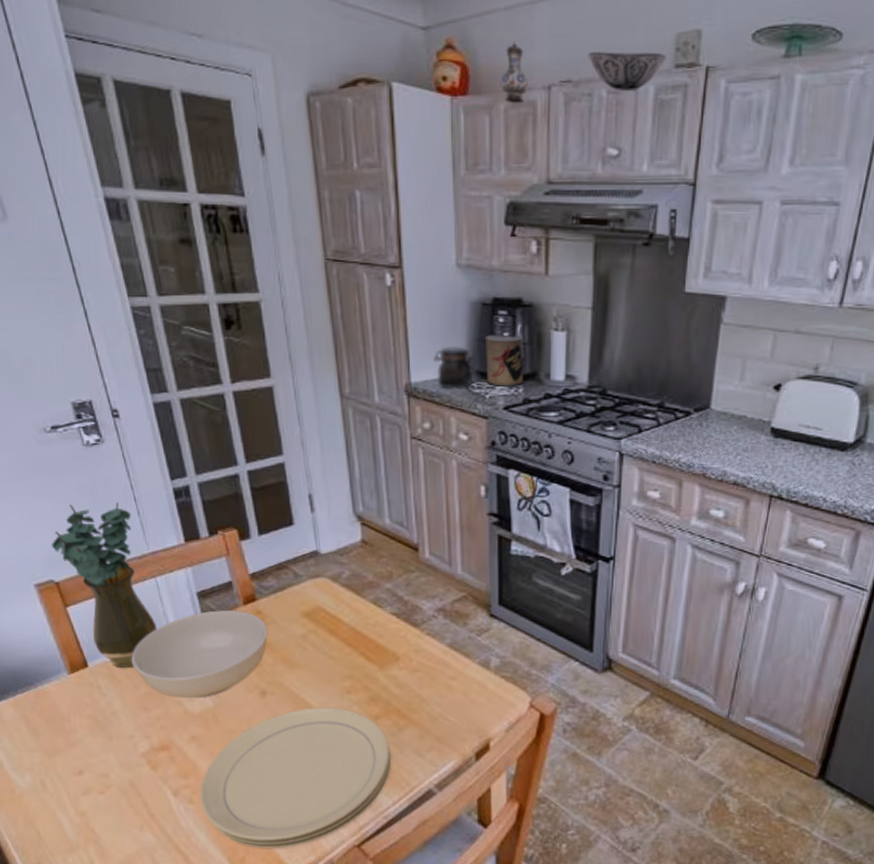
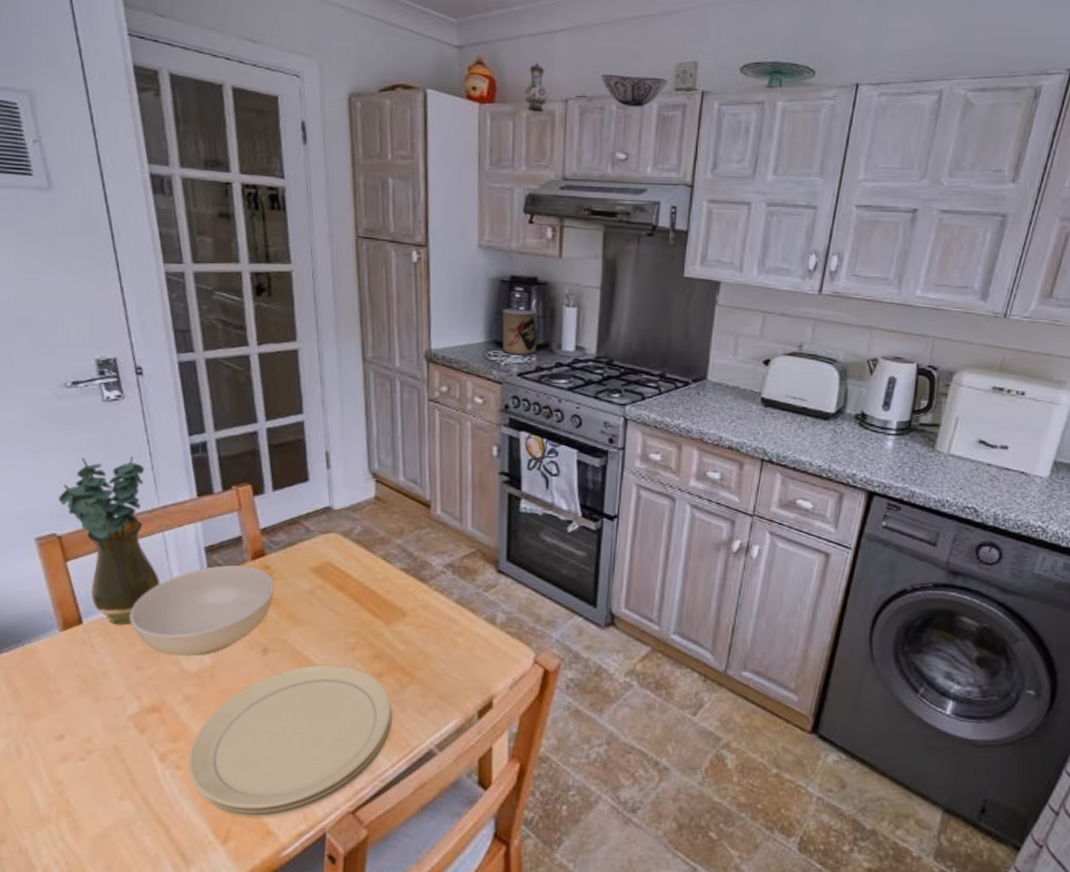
jar: present [434,346,475,389] -> none [453,318,492,356]

